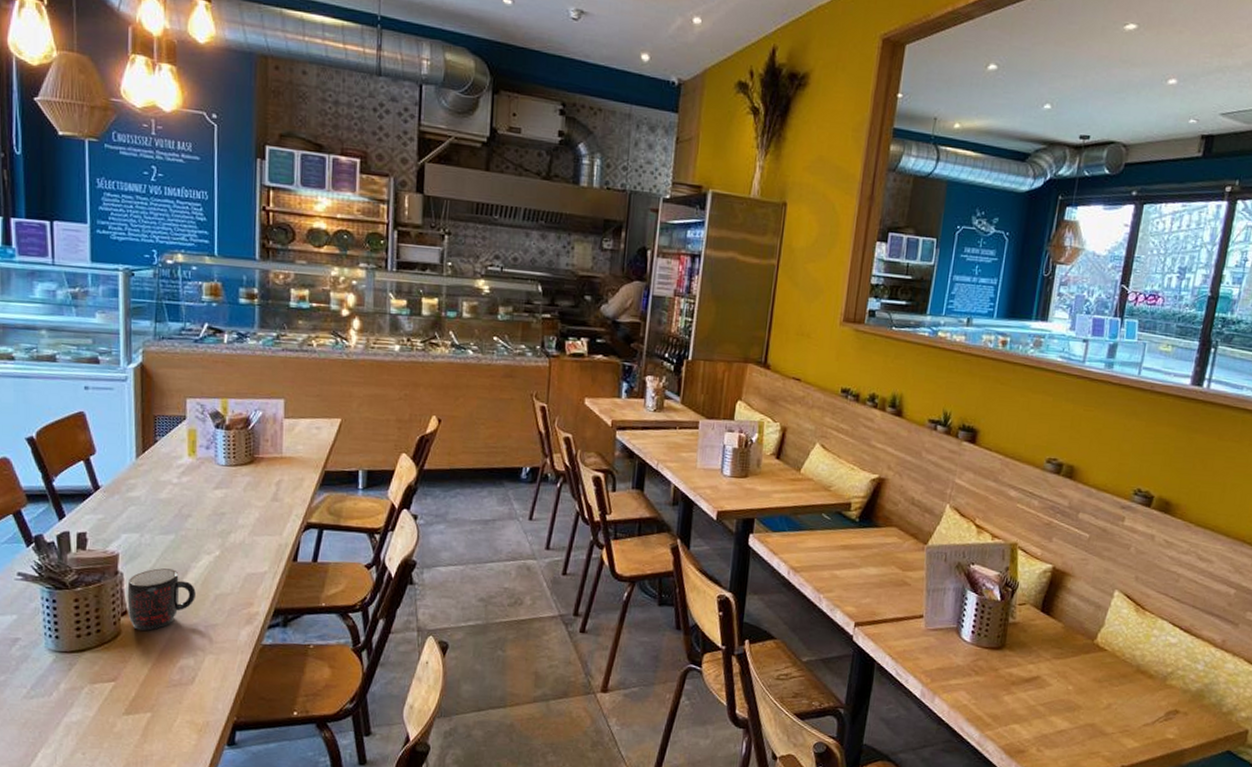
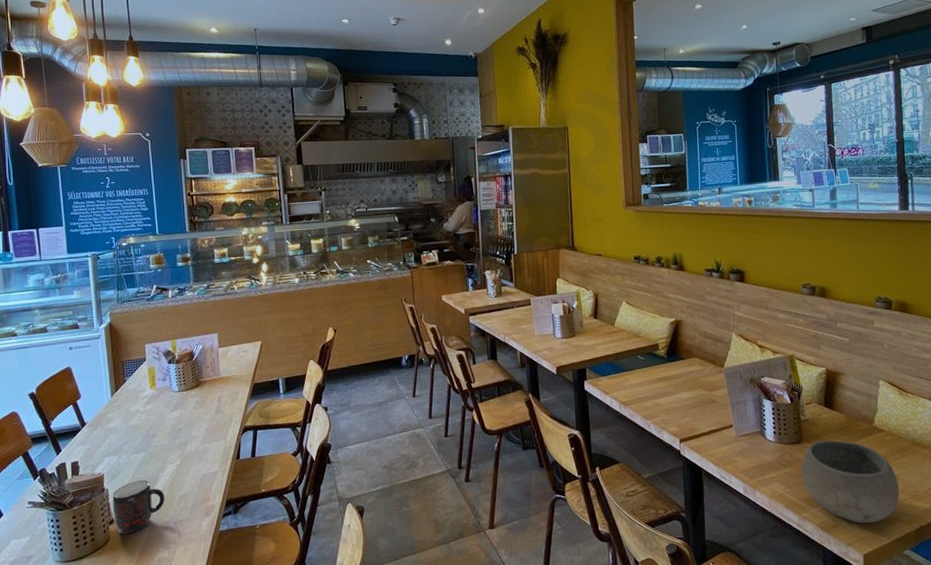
bowl: none [994,650,1109,754] -> present [800,440,900,524]

